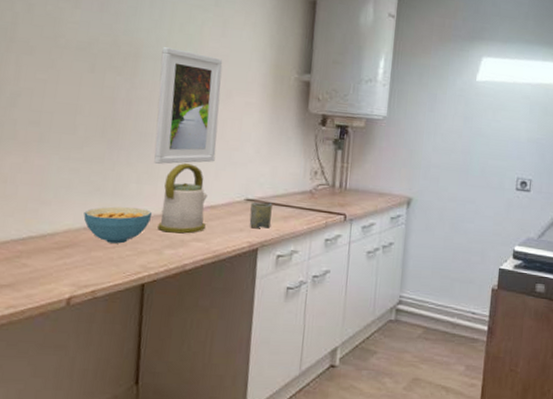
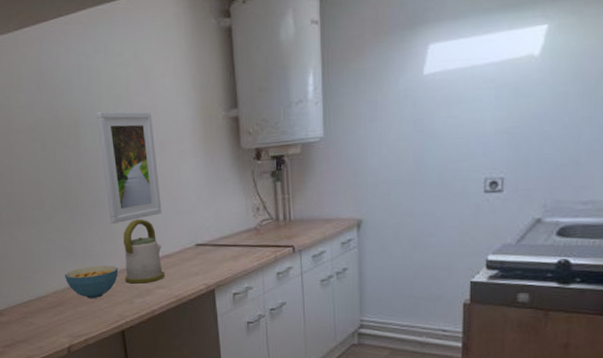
cup: present [249,202,273,229] -> none [201,245,222,270]

